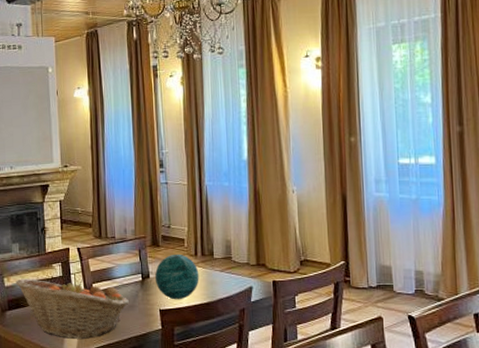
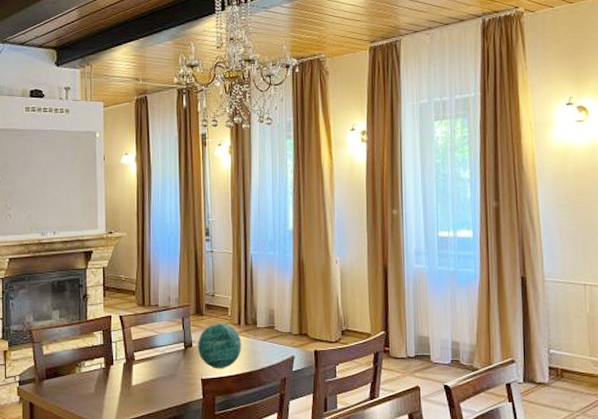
fruit basket: present [16,278,129,340] -> none [55,346,170,410]

